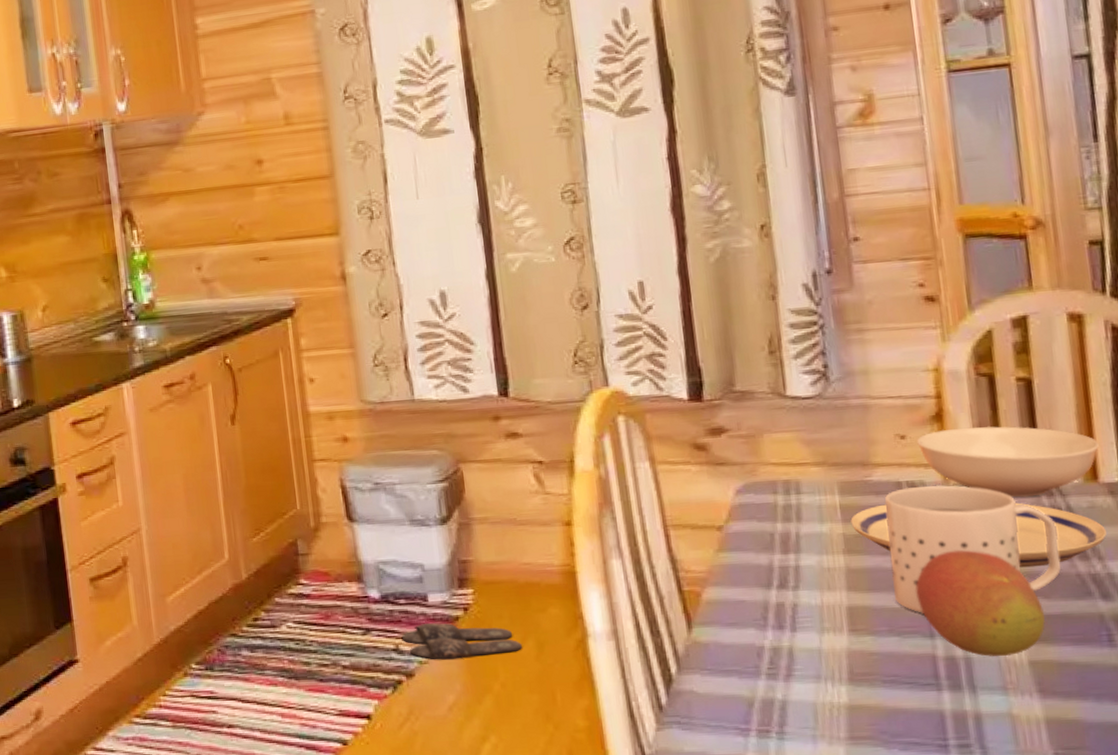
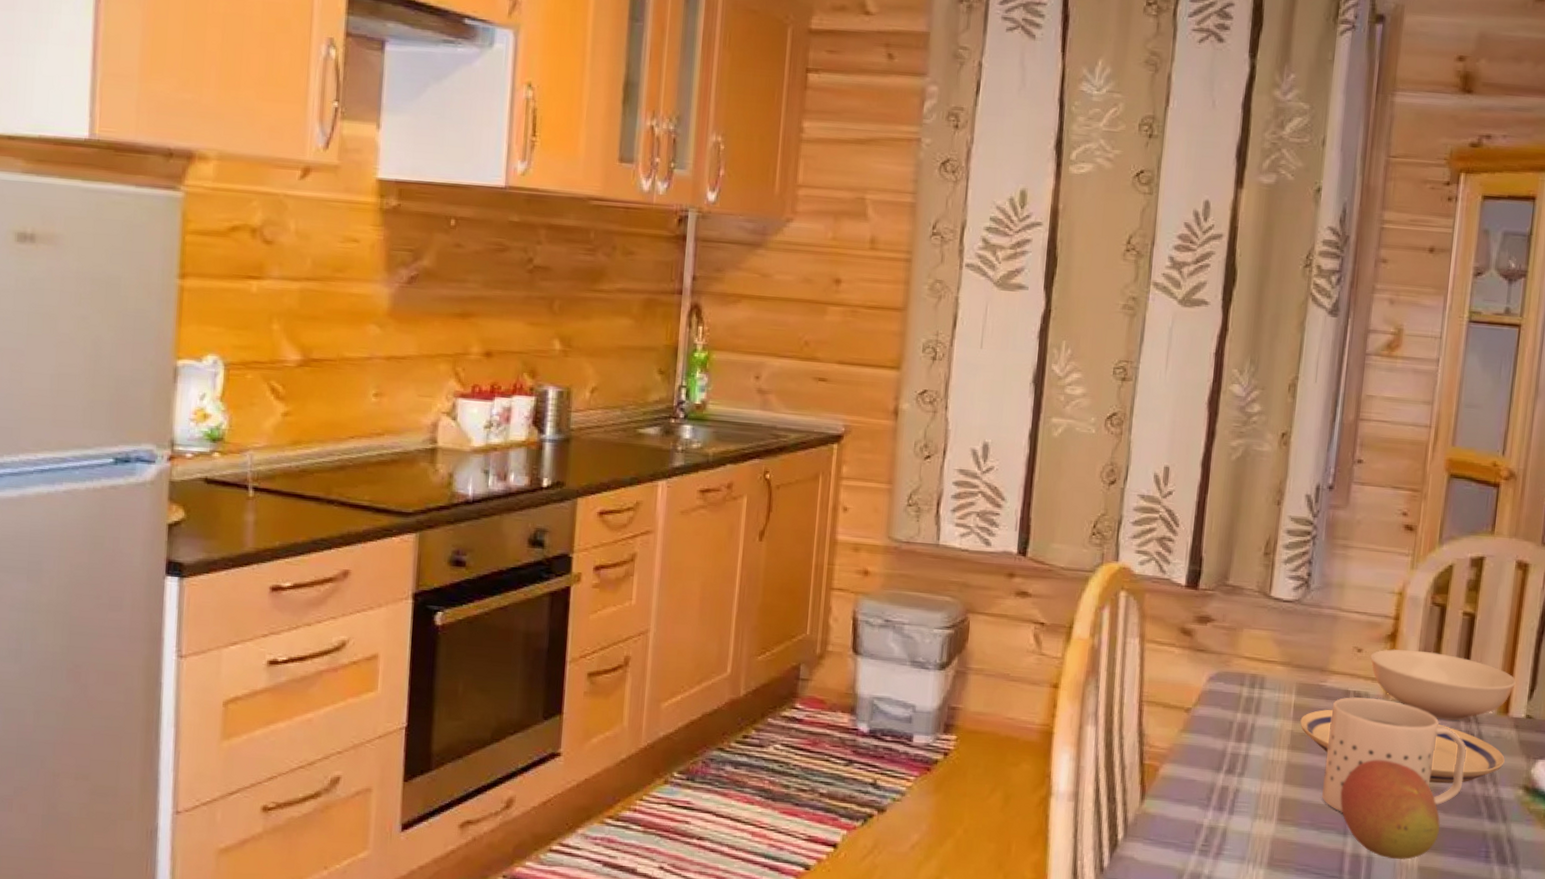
slippers: present [402,623,522,660] -> none [882,762,990,801]

